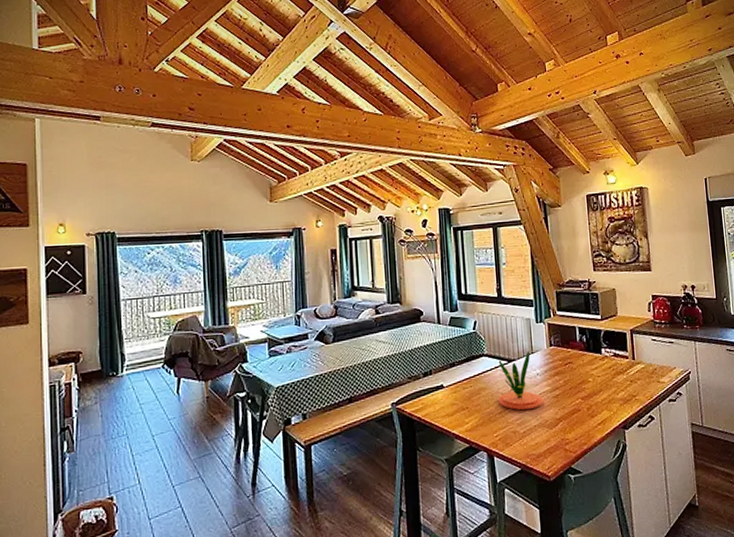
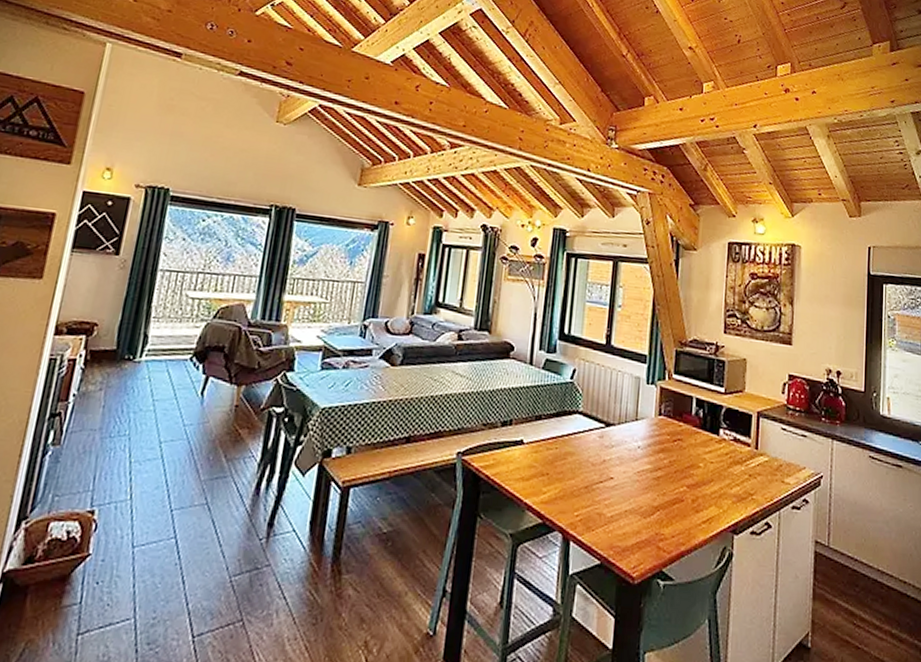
plant: present [495,351,544,410] -> none [586,416,642,490]

